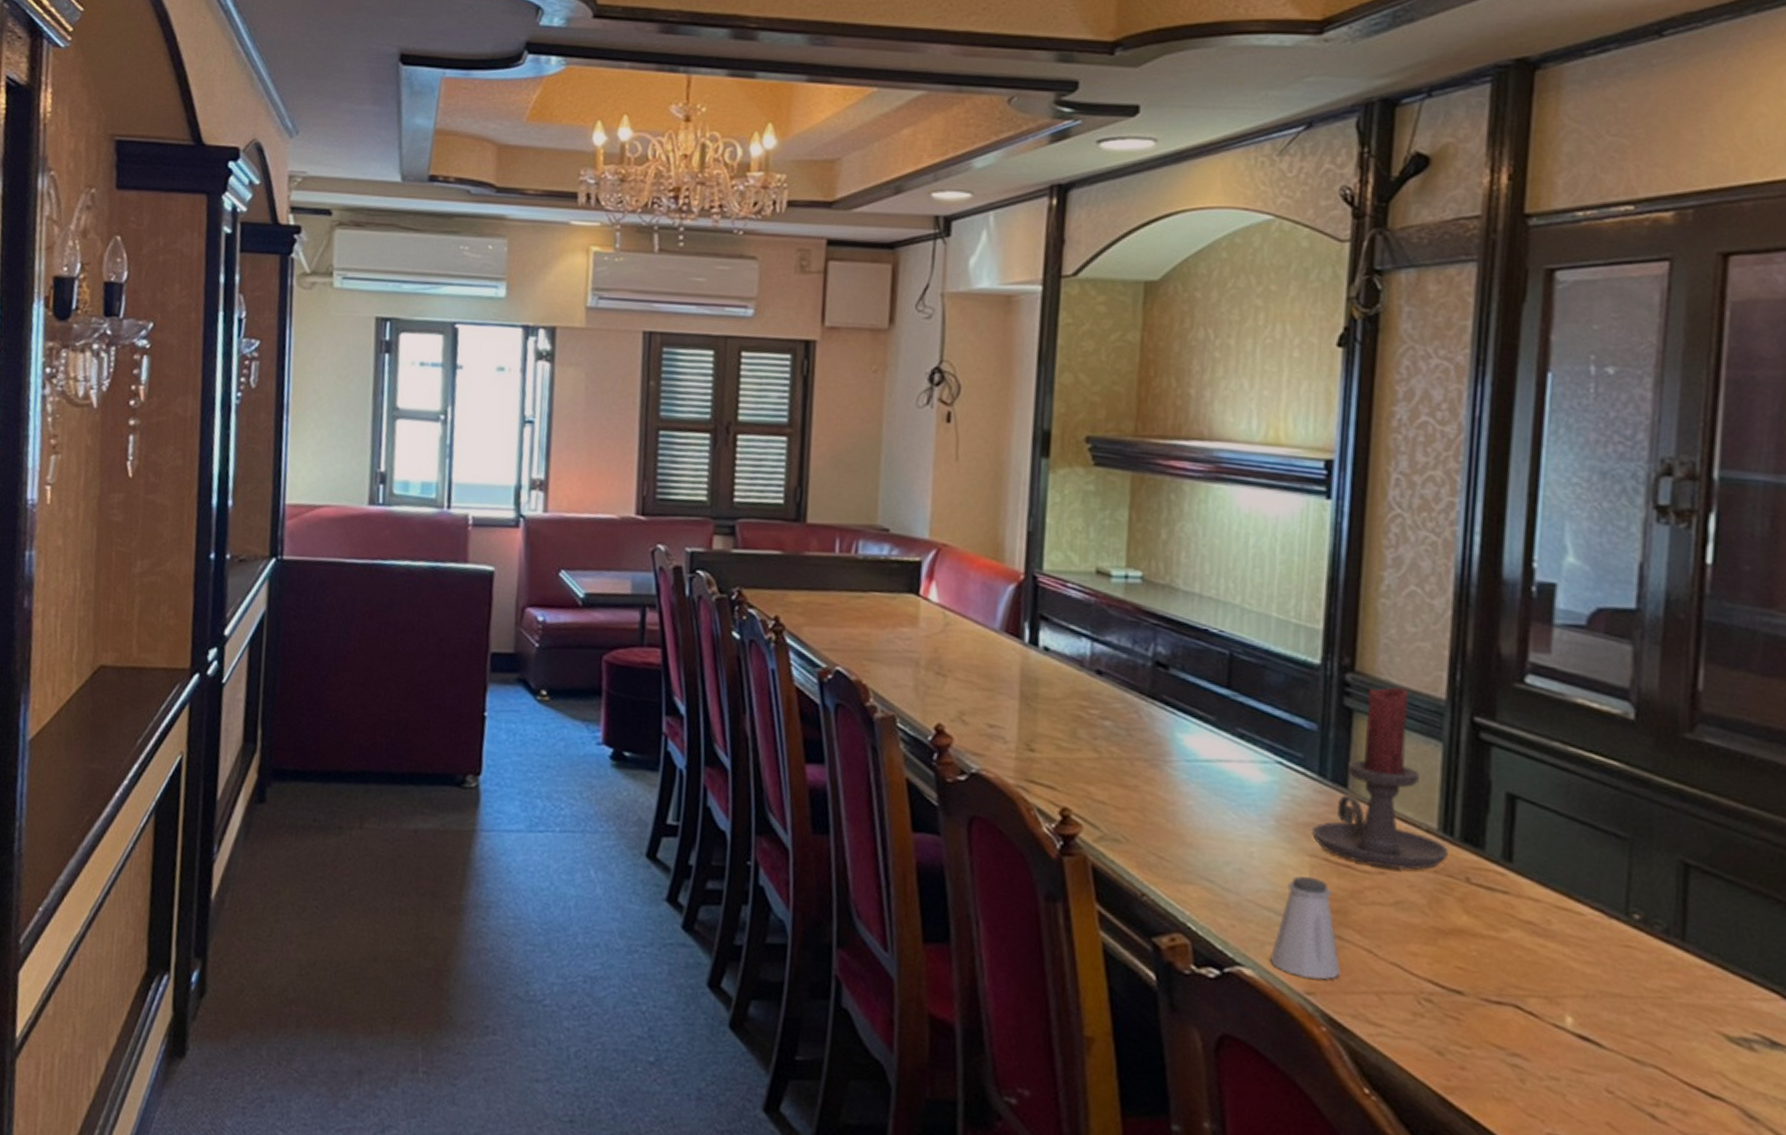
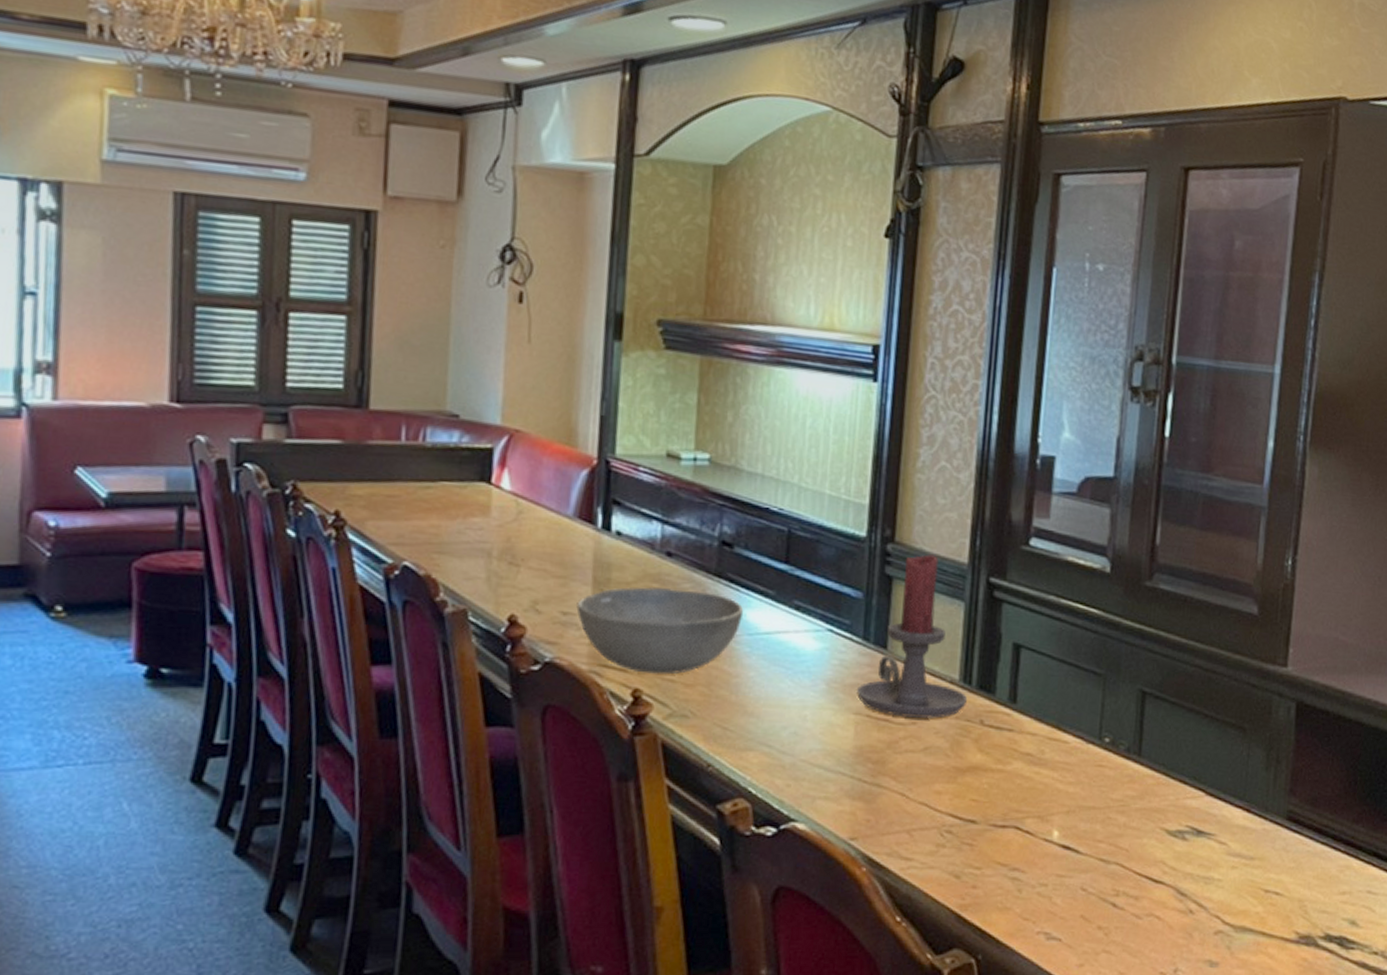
bowl: none [1003,703,1181,796] -> present [576,587,744,675]
saltshaker: present [1270,876,1342,980] -> none [820,733,880,826]

